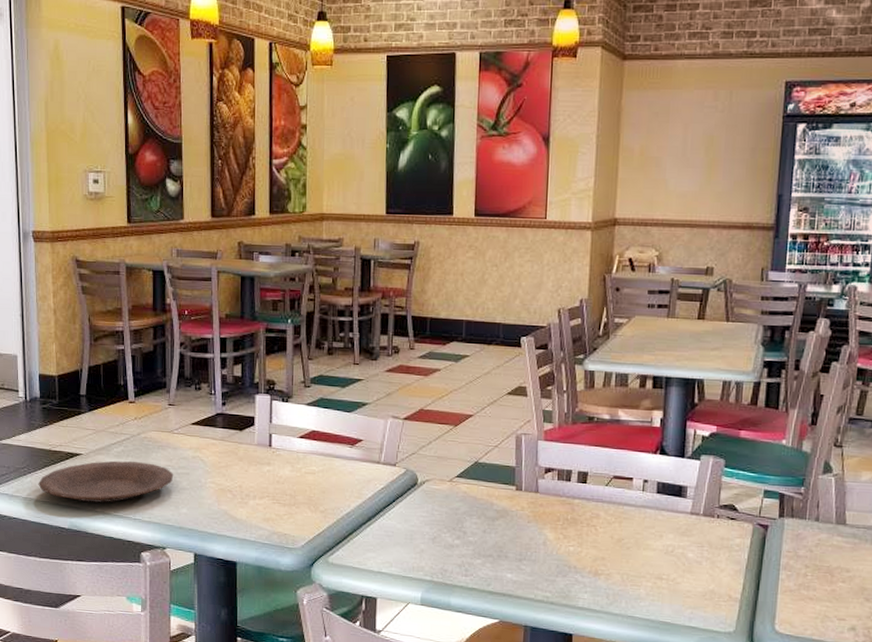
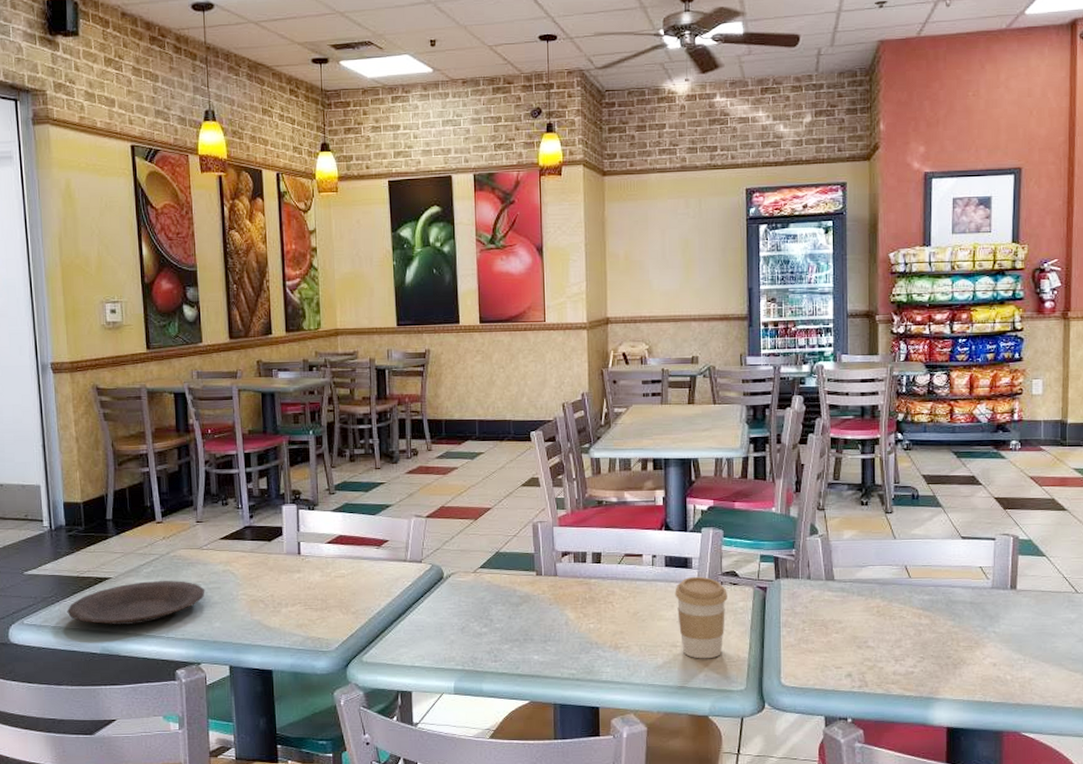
coffee cup: none [665,506,724,596] -> present [675,576,727,659]

